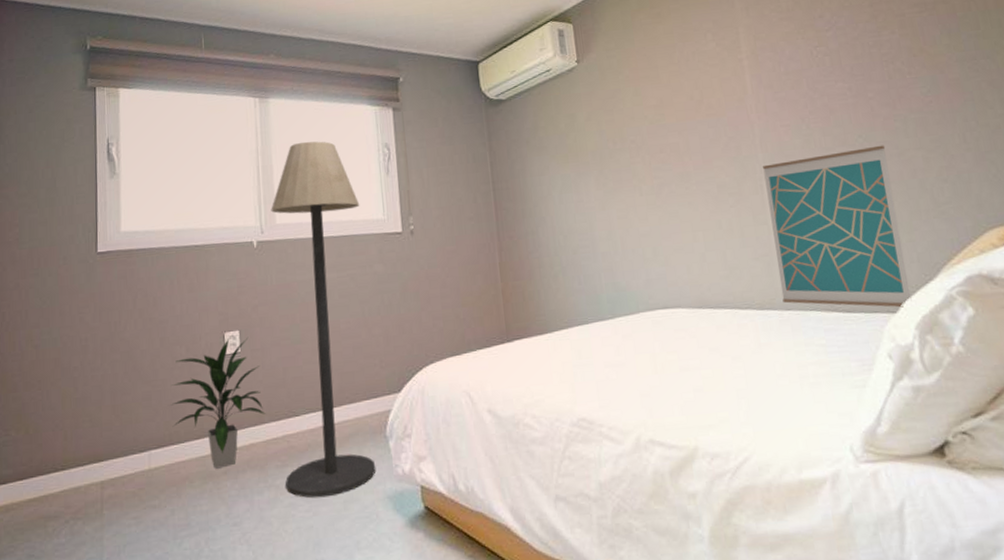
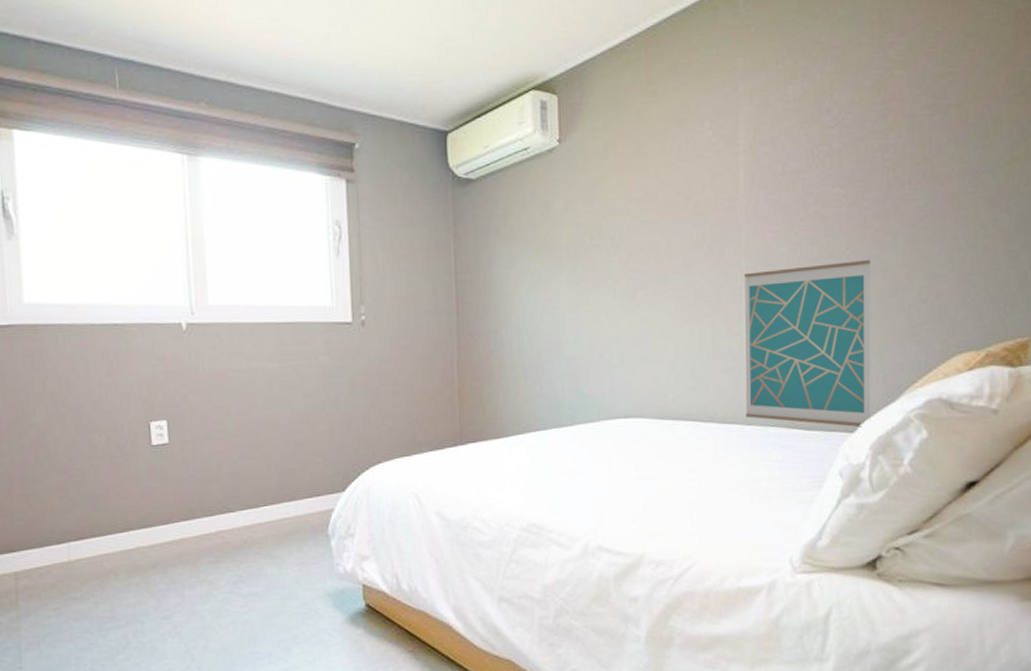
indoor plant: present [171,336,266,469] -> none [91,427,198,563]
floor lamp: present [271,141,376,499] -> none [202,211,317,594]

